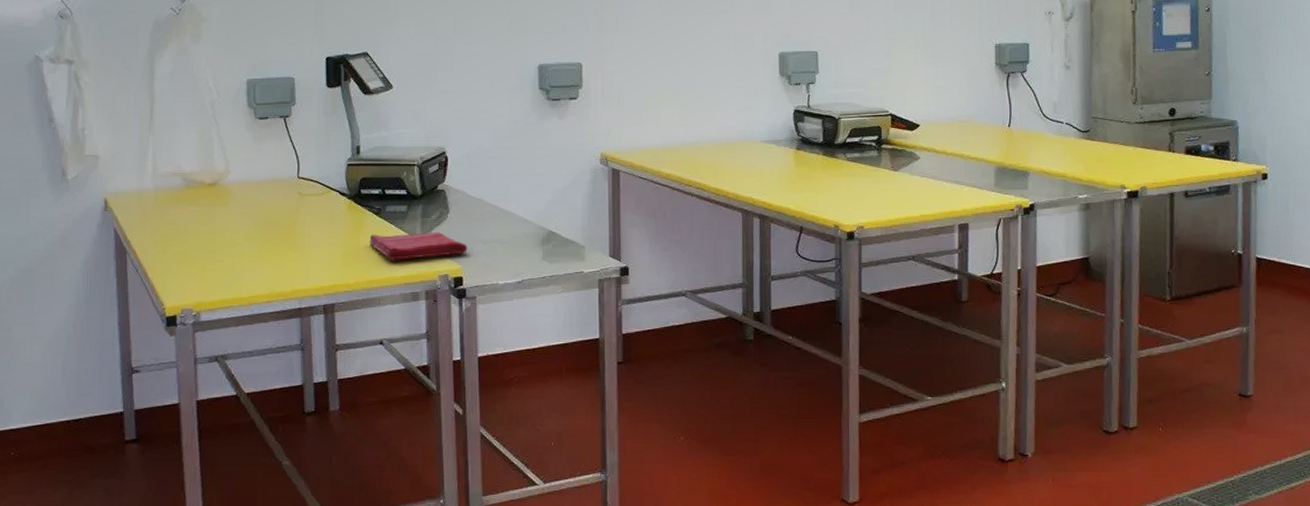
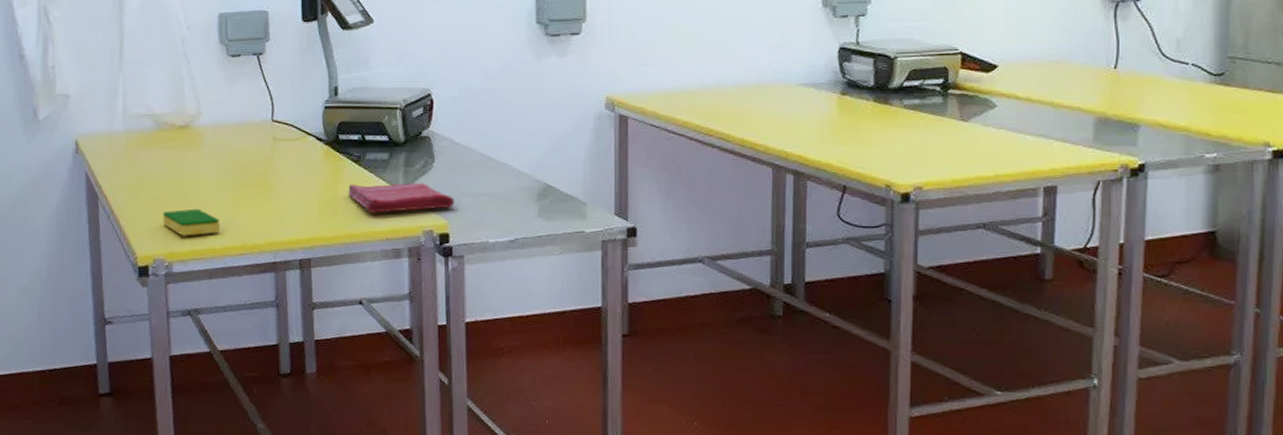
dish sponge: none [191,260,247,287] -> present [163,208,220,236]

